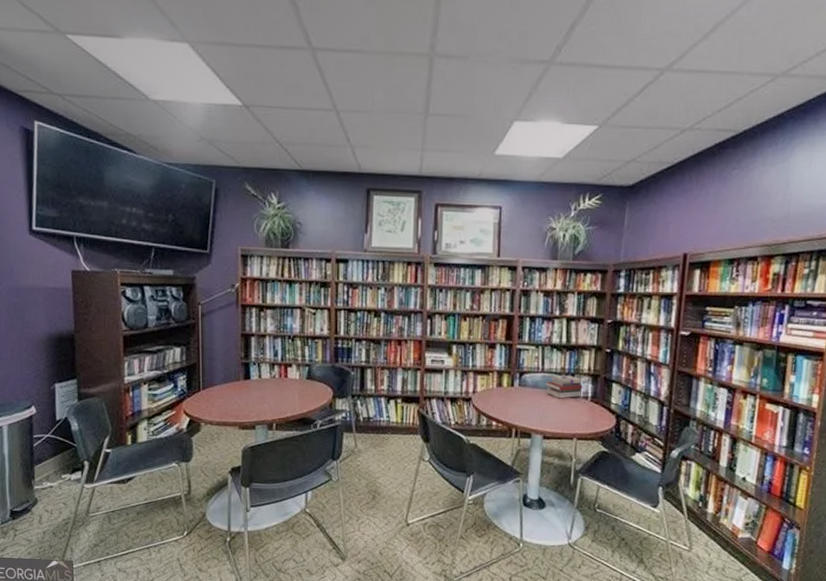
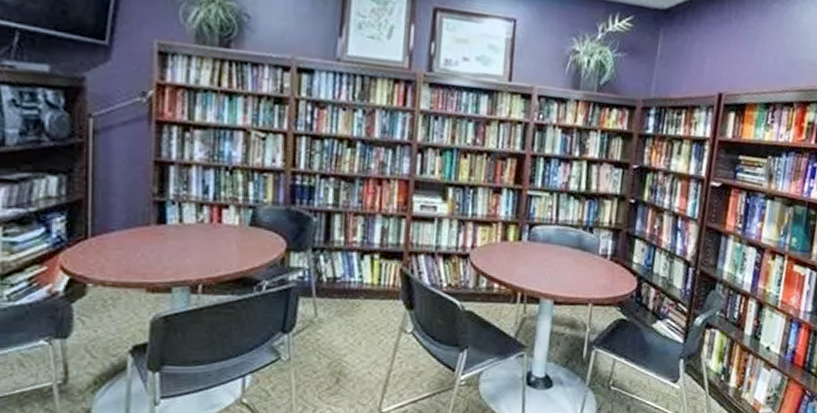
books: present [545,375,583,399] -> none [559,228,602,257]

